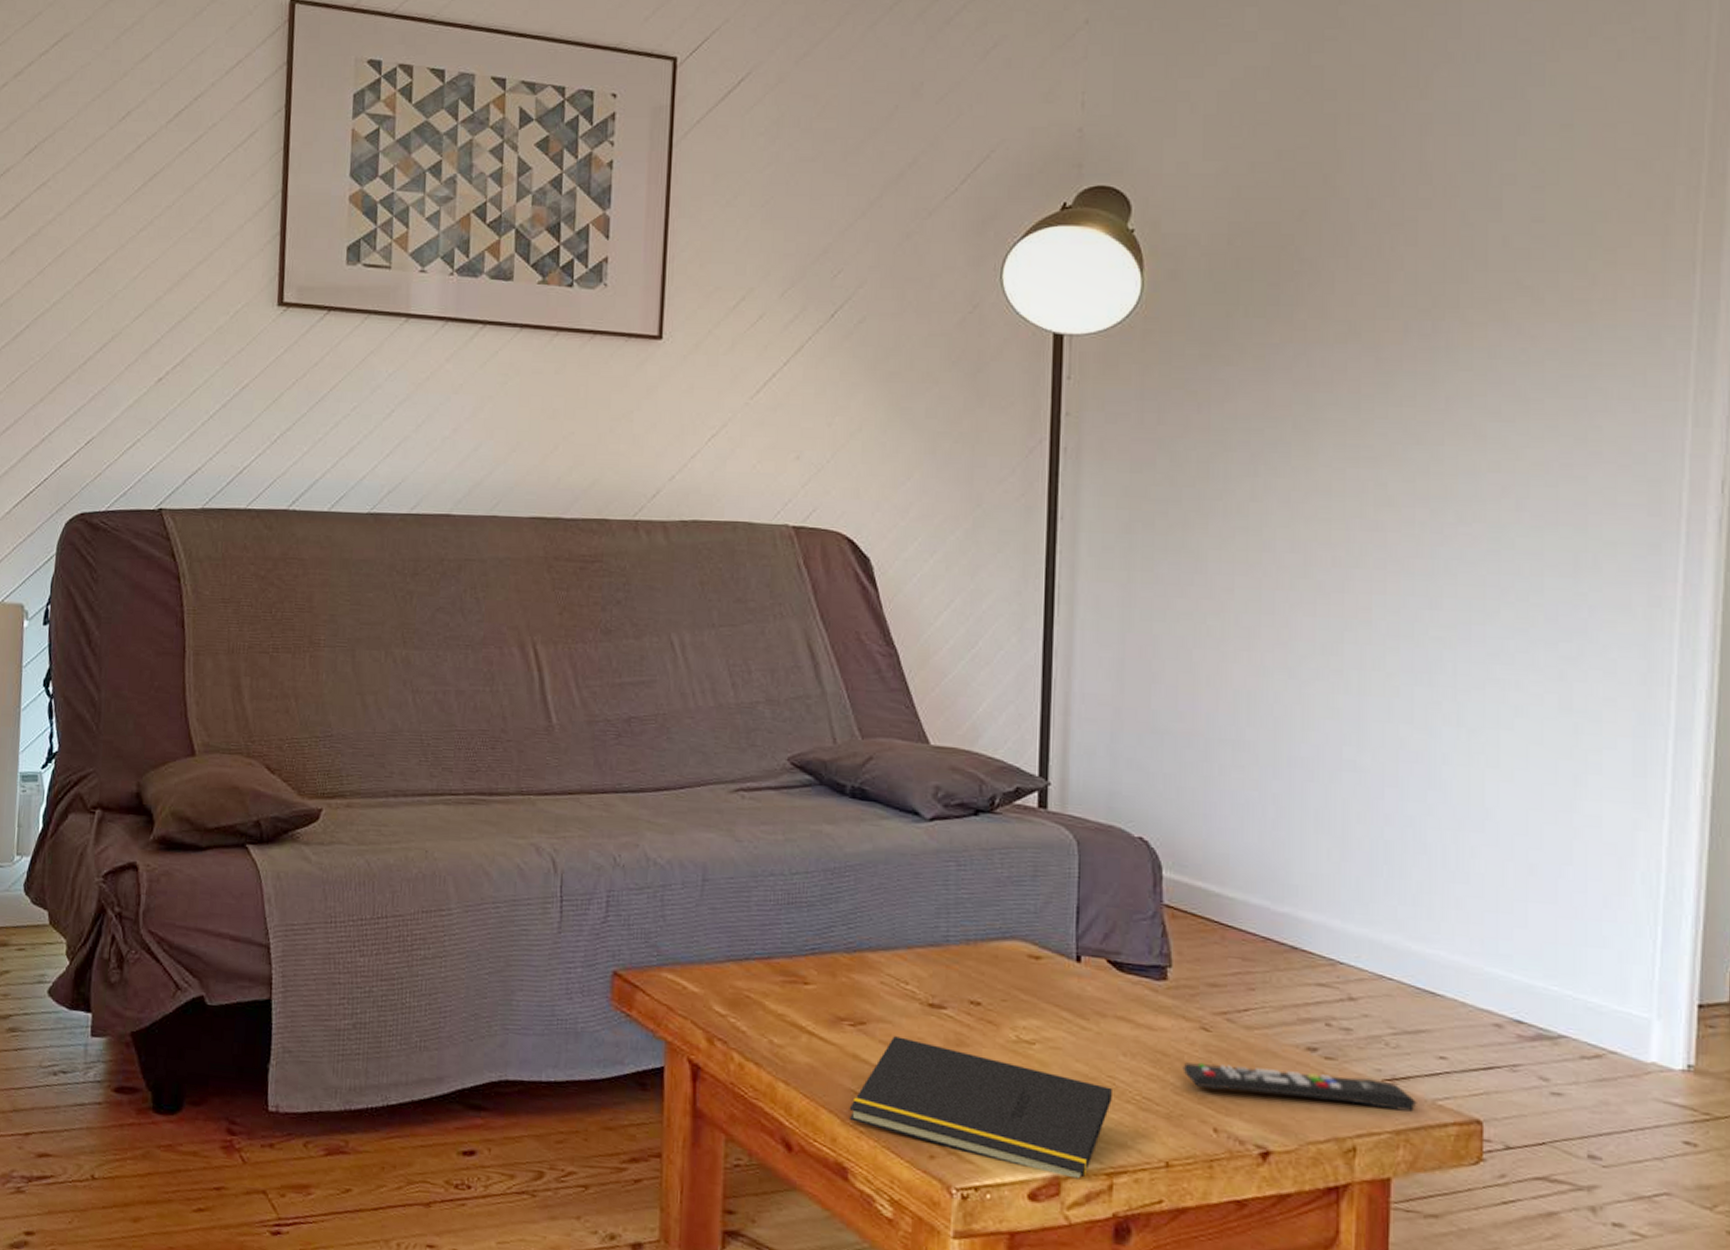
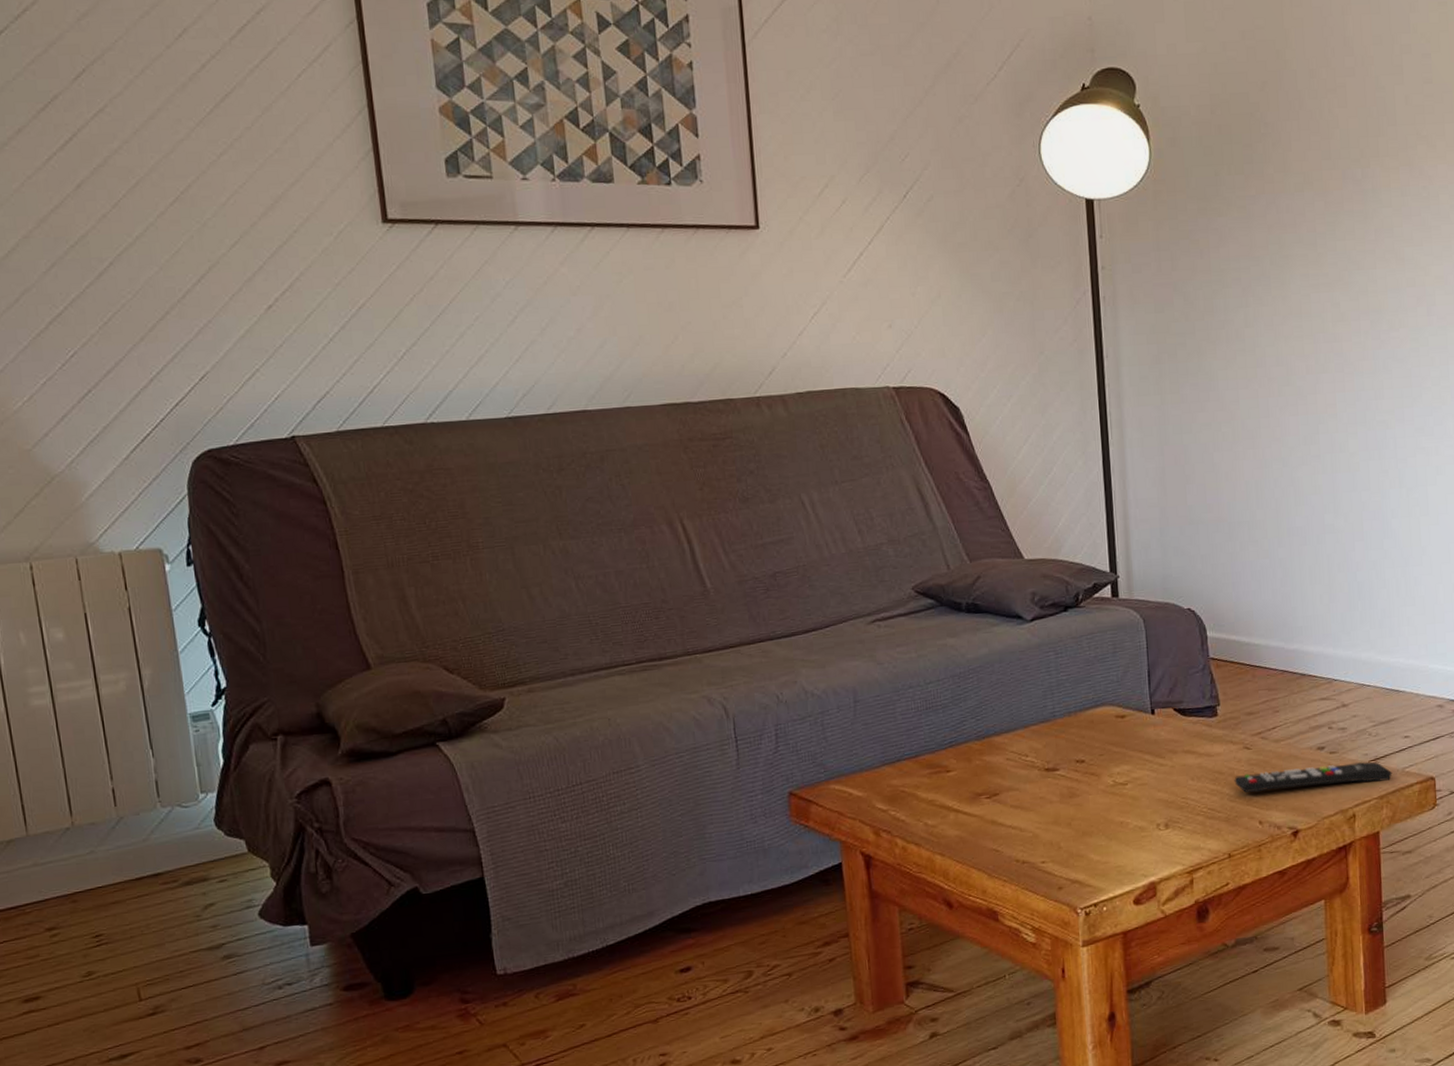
notepad: present [849,1036,1112,1179] -> none [993,799,1187,881]

